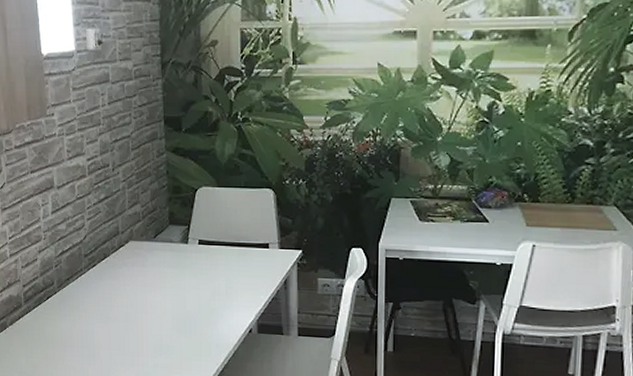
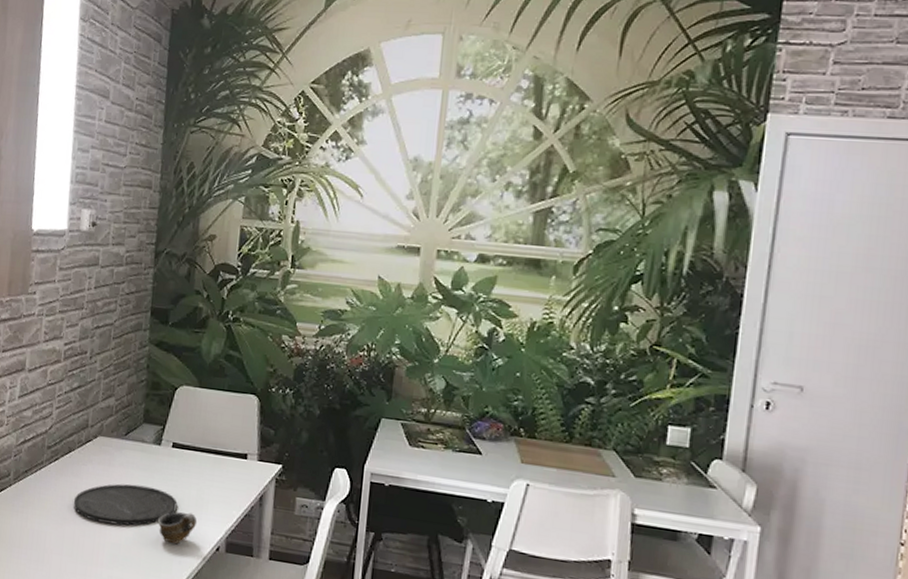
plate: none [114,281,209,319] -> present [73,483,178,526]
cup: none [192,301,229,331] -> present [157,512,198,545]

